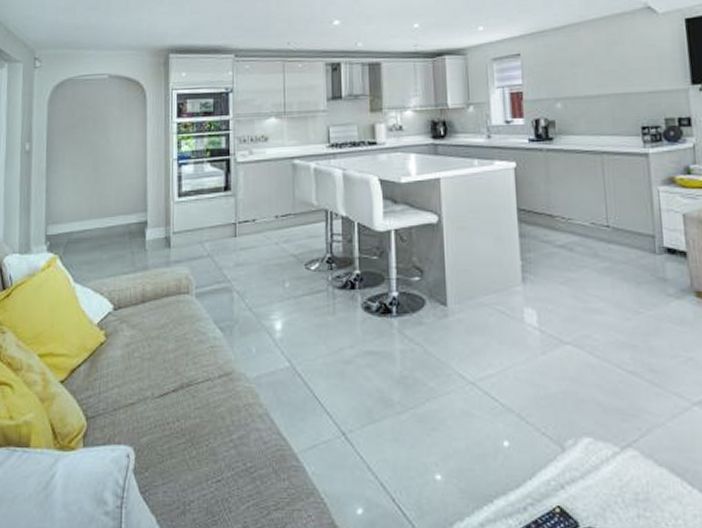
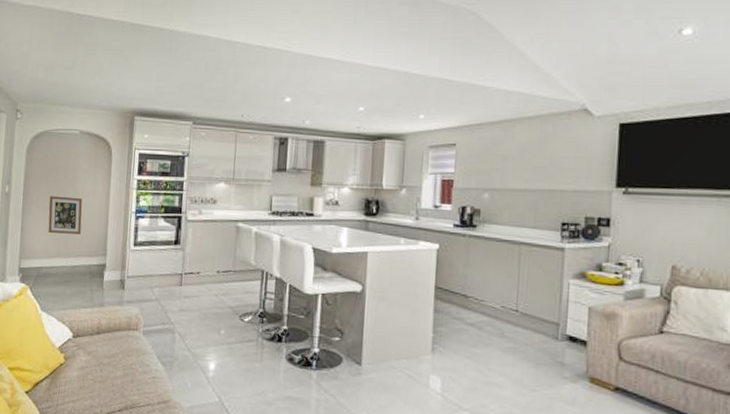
wall art: none [77,149,116,191] -> present [48,196,82,235]

